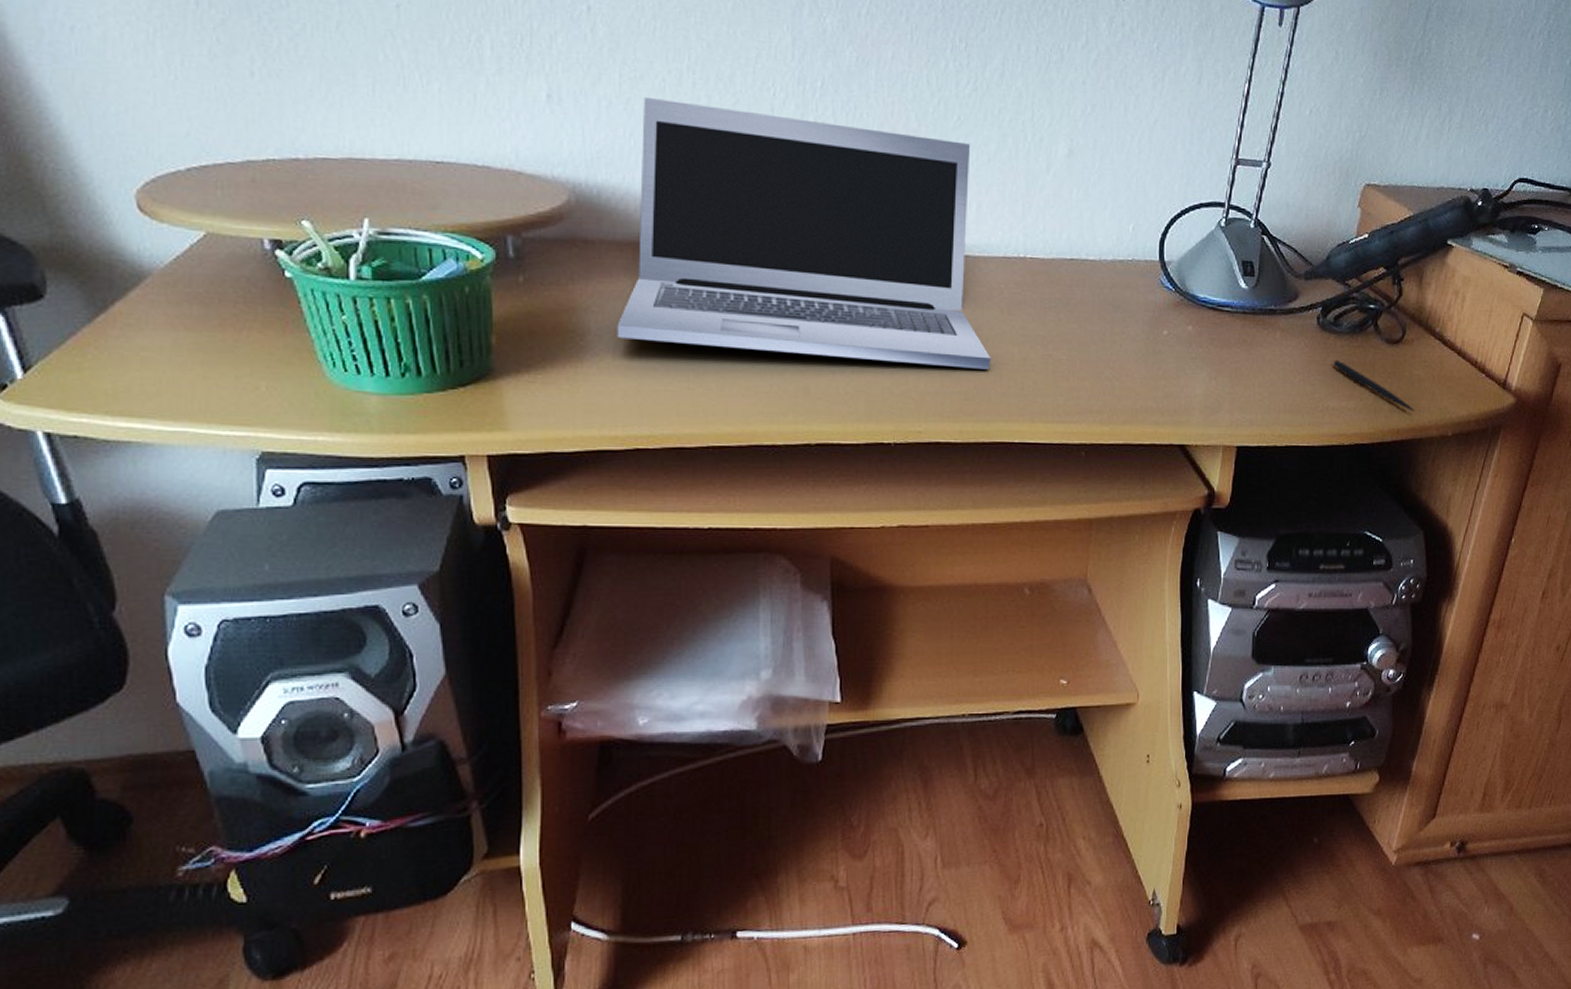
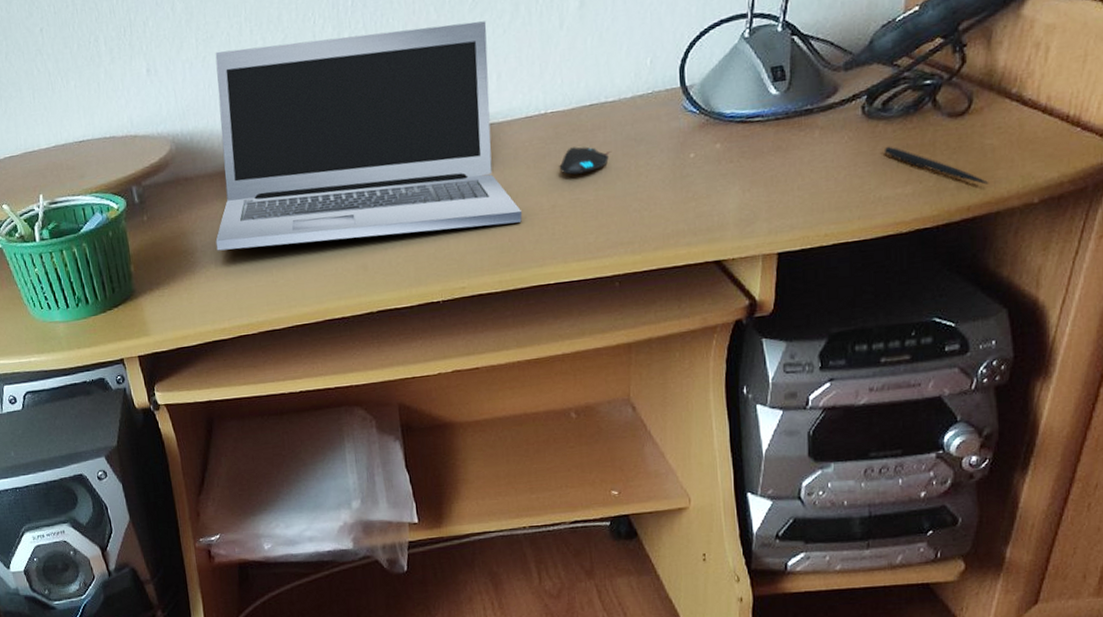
mouse: none [1034,299,1088,330] -> present [559,146,611,175]

